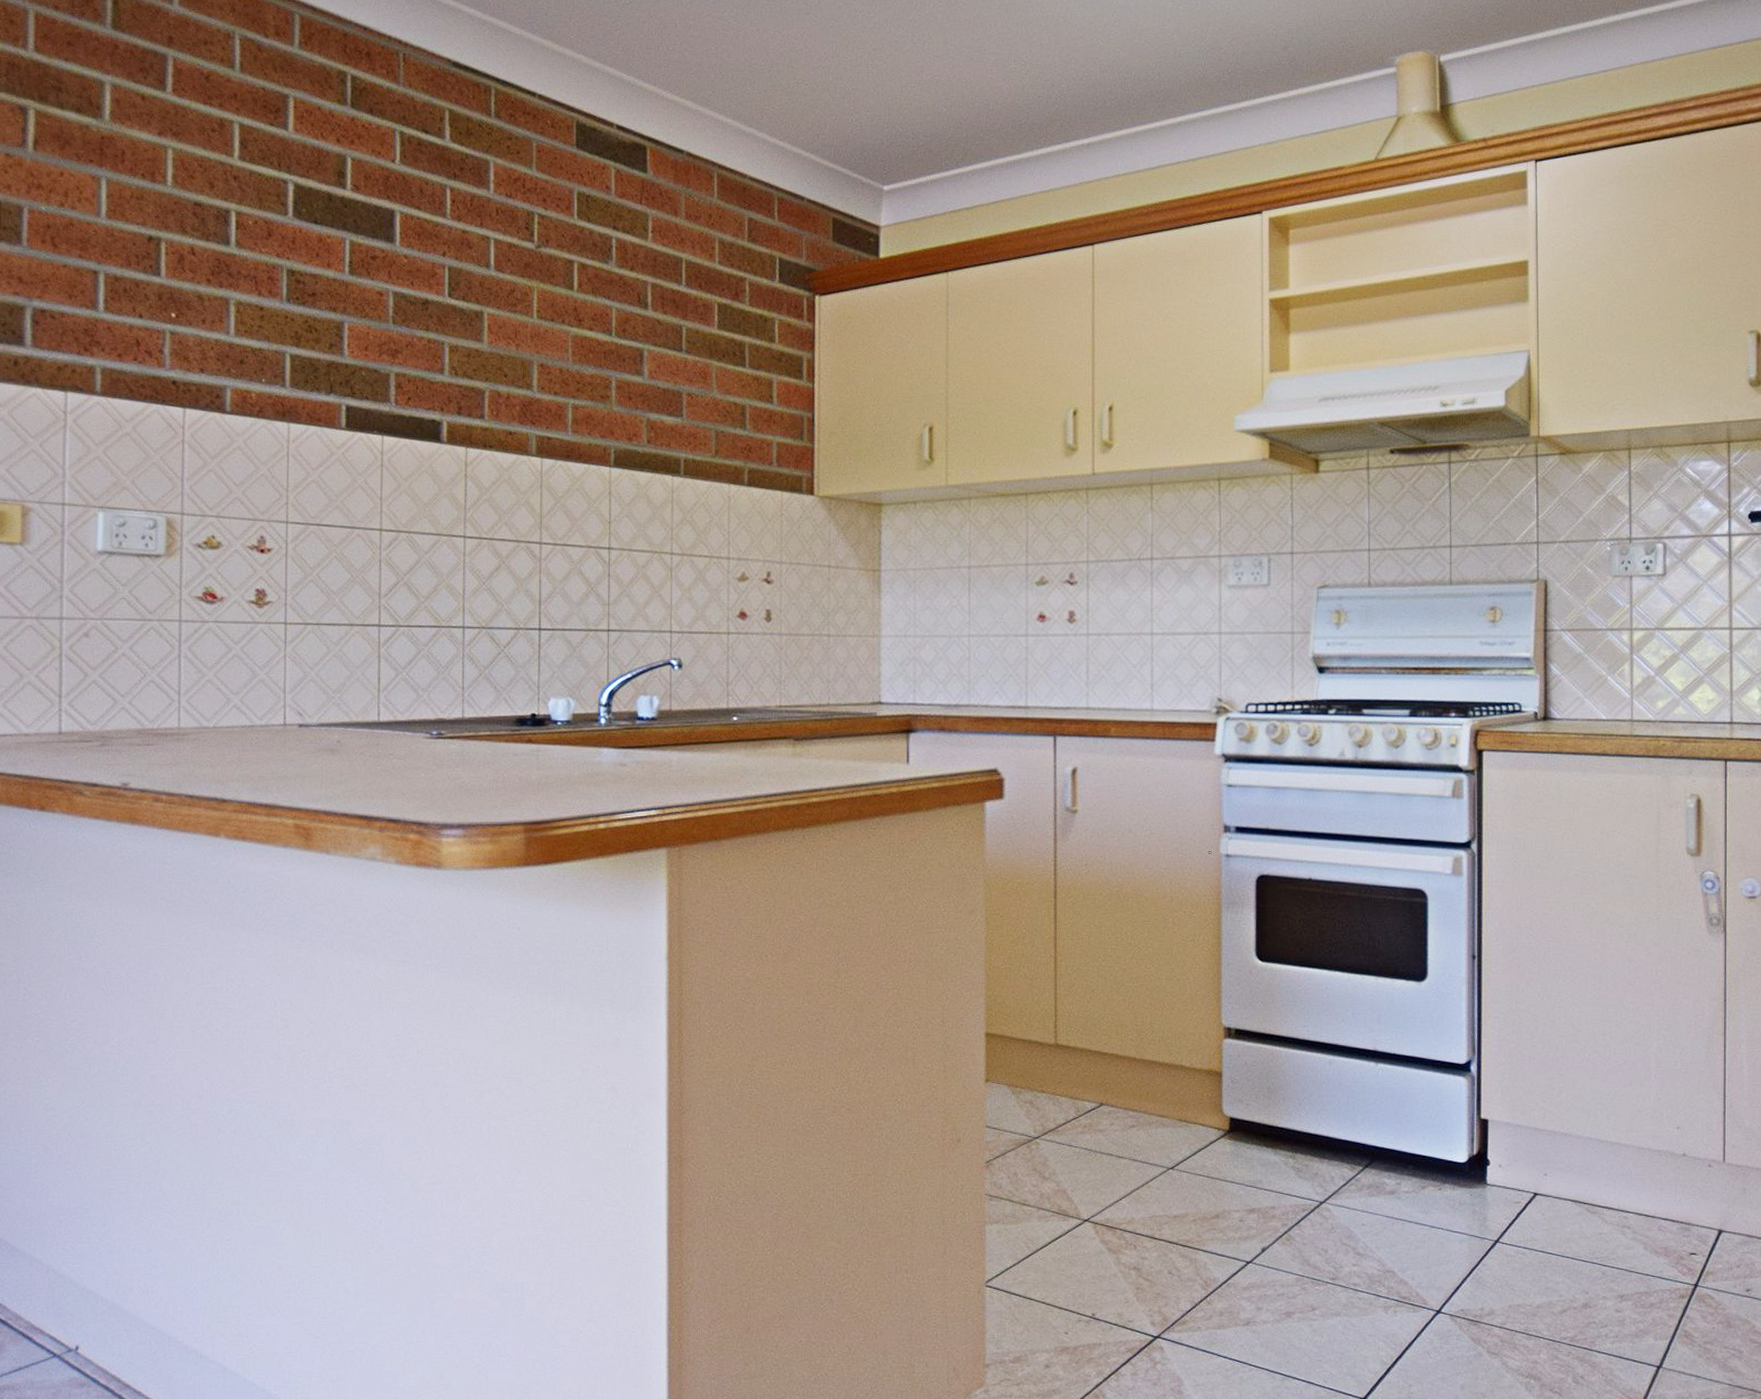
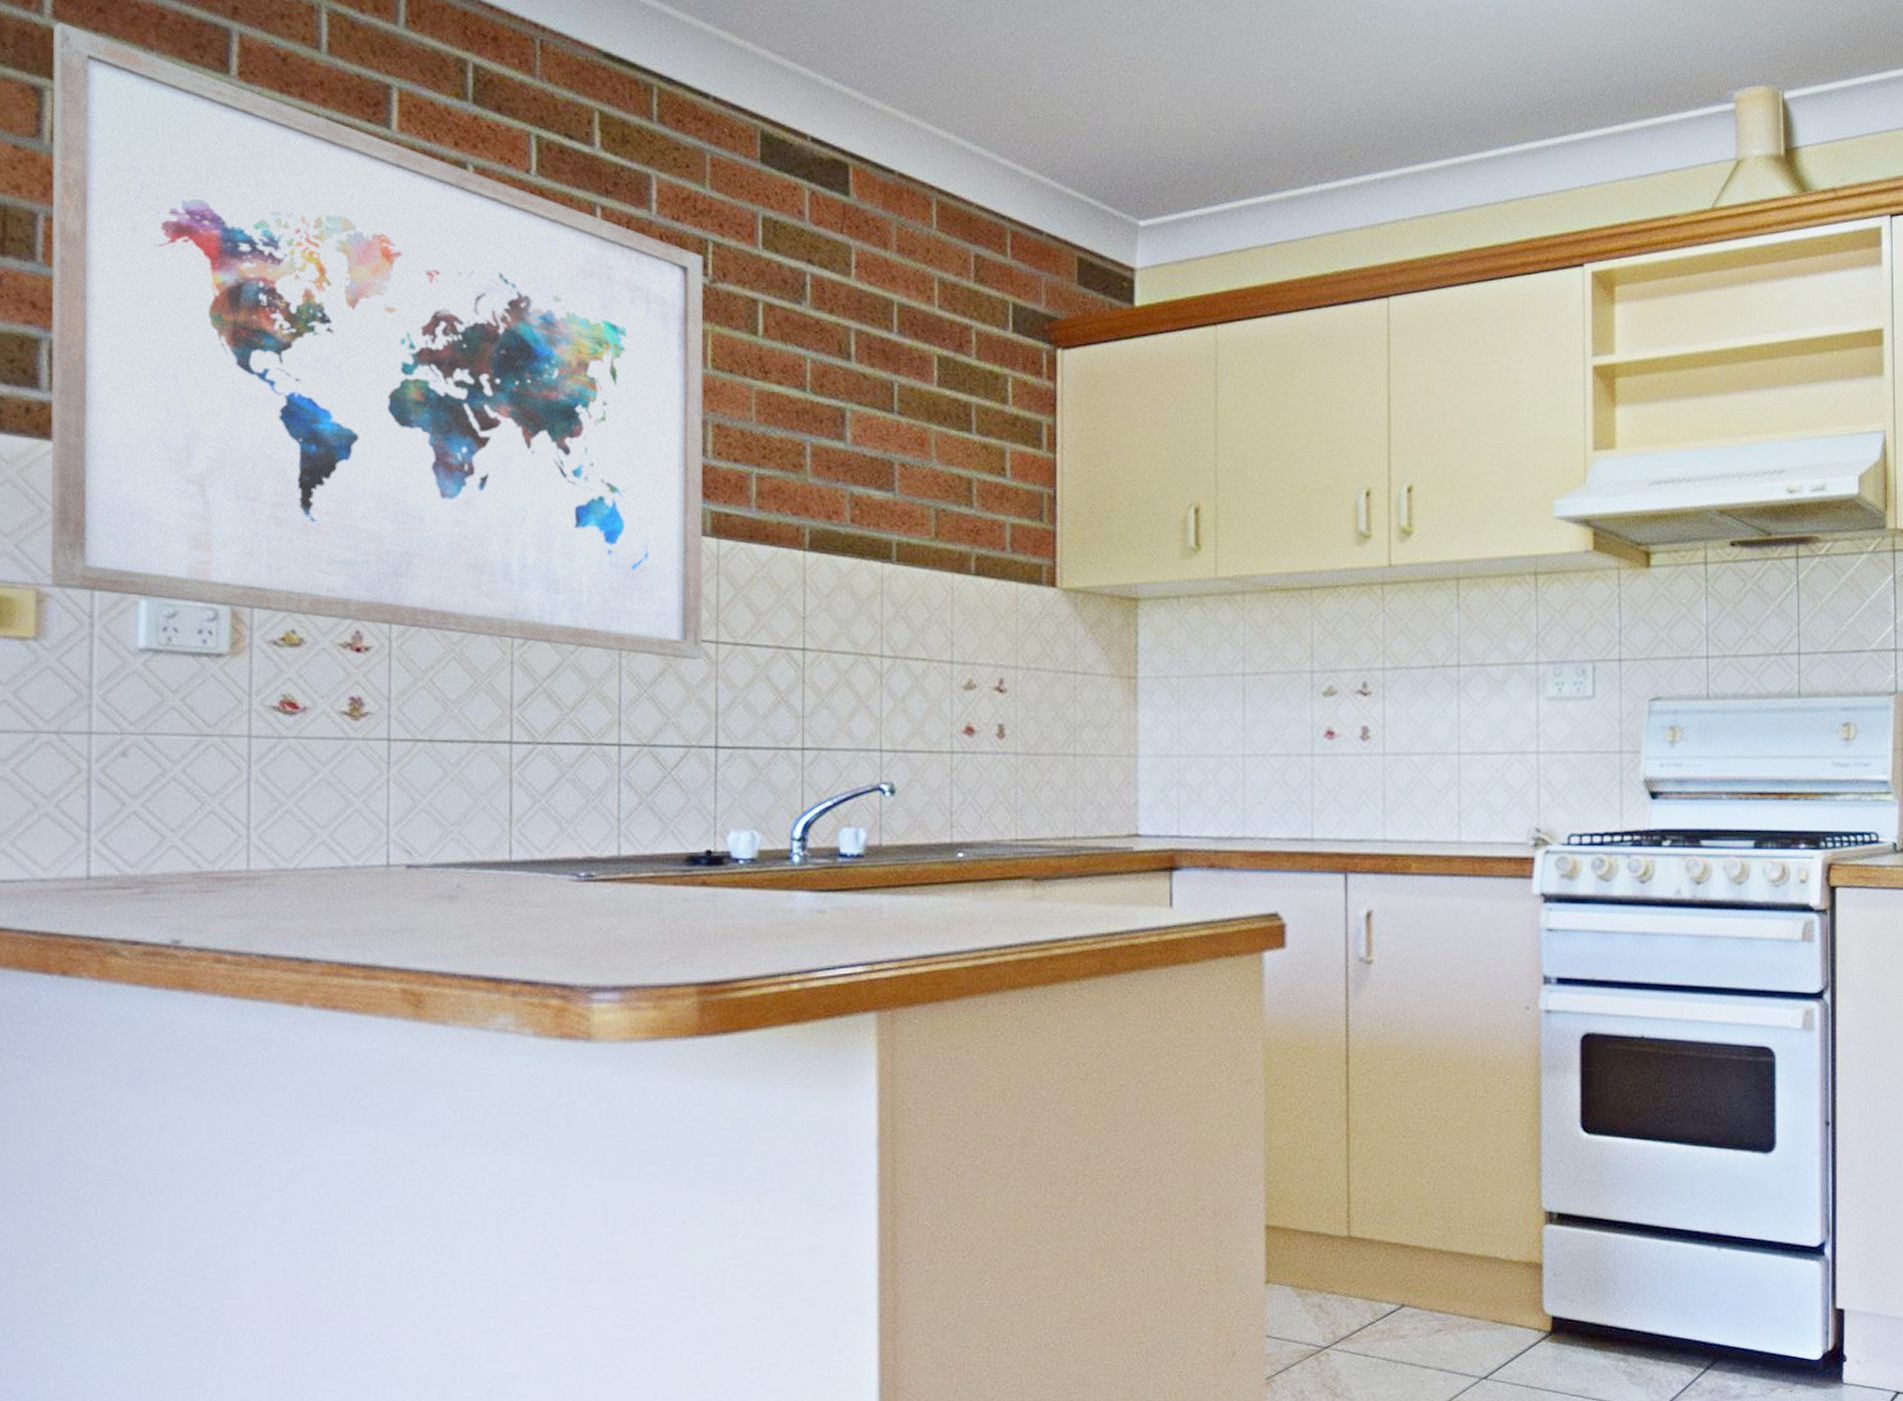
wall art: none [32,55,531,558] -> present [50,23,704,660]

